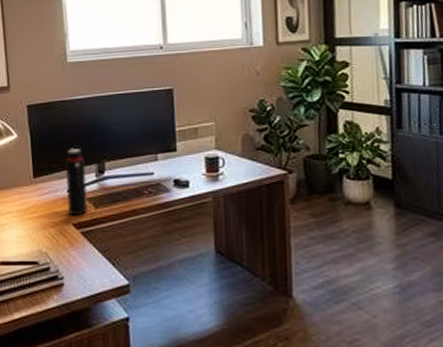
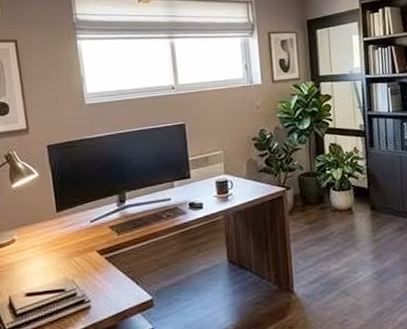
water bottle: present [64,147,89,216] -> none [86,181,112,244]

